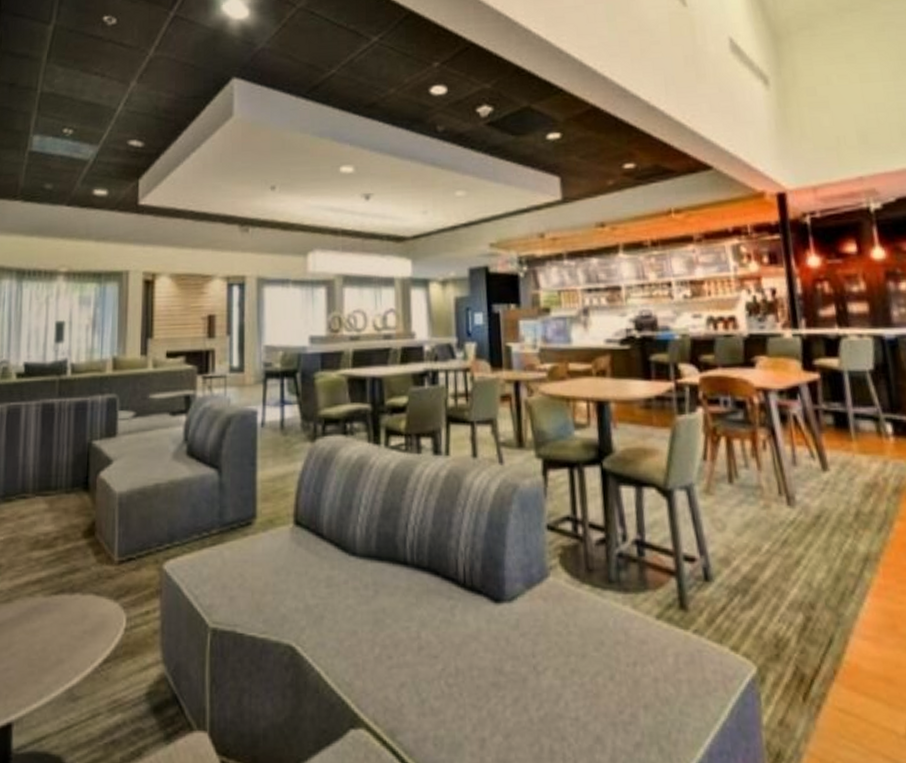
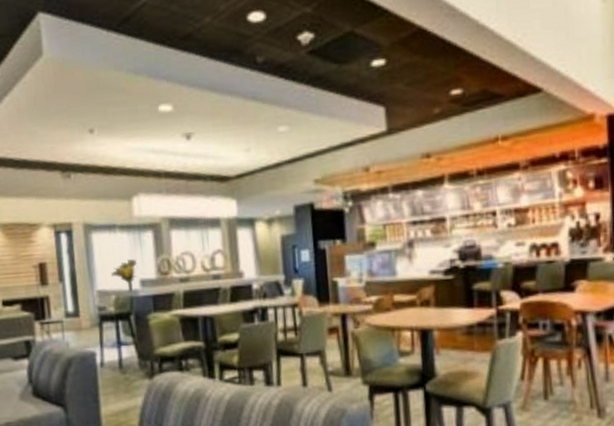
bouquet: none [280,314,307,350] -> present [111,258,137,293]

